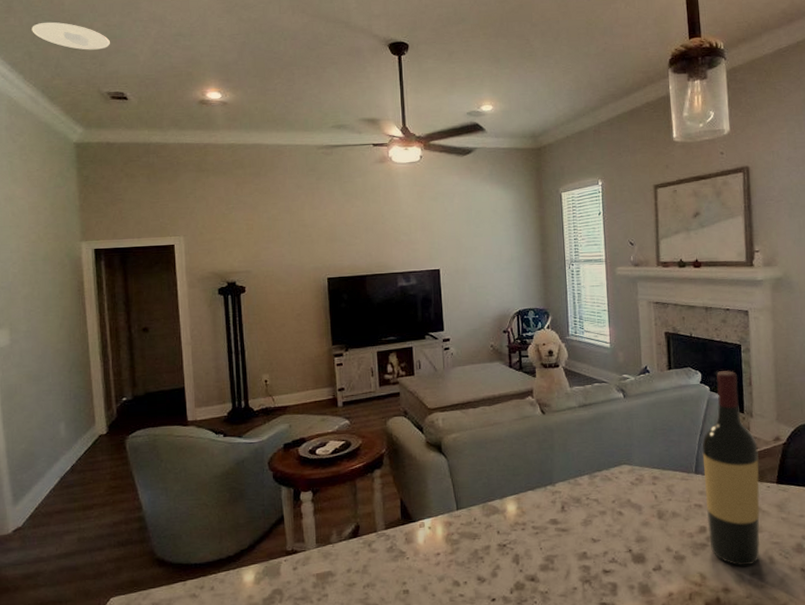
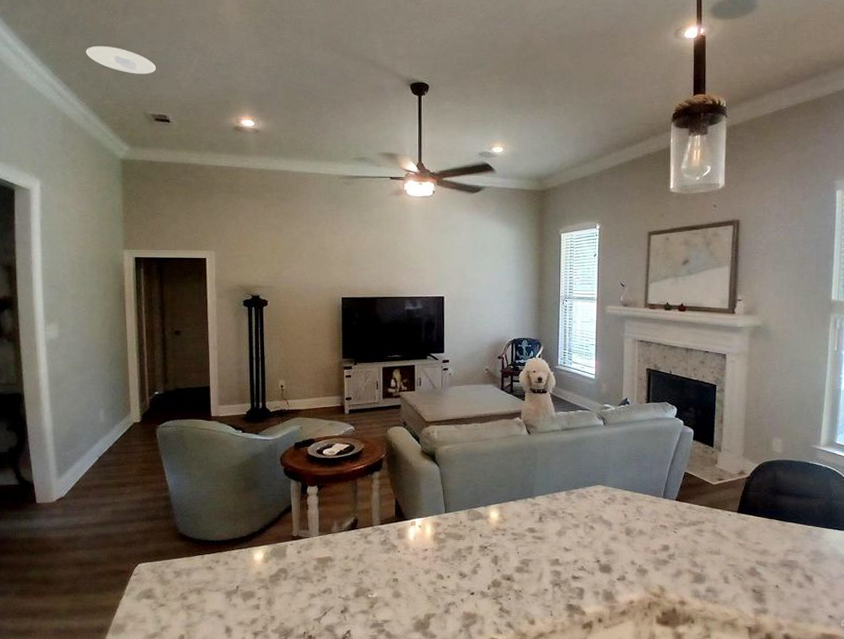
wine bottle: present [701,370,761,566] -> none [670,408,723,583]

